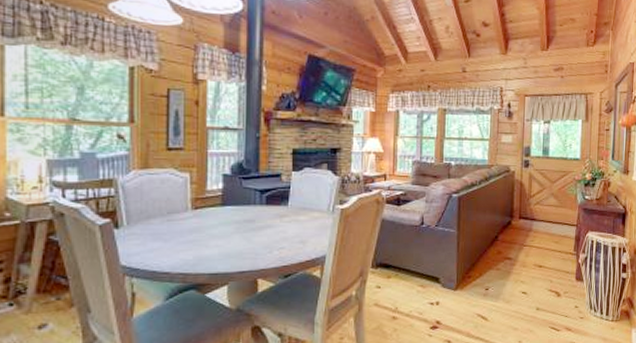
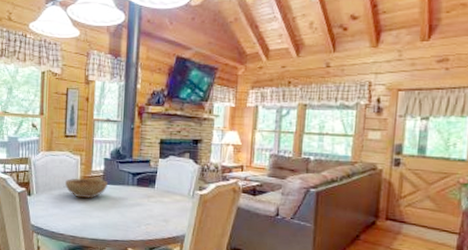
bowl: none [170,200,229,226] -> present [65,178,109,199]

